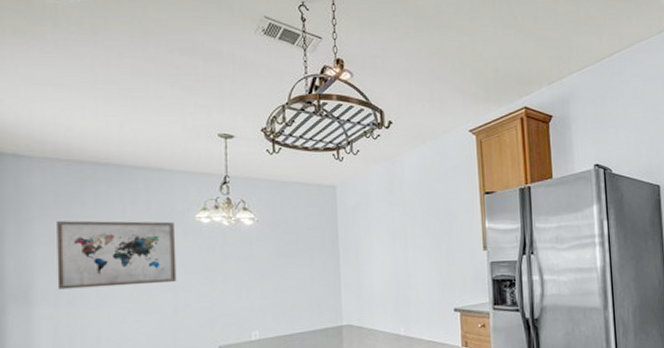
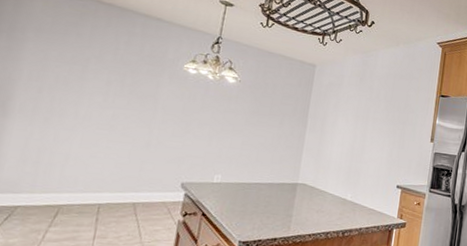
wall art: present [57,220,177,290] -> none [37,45,163,119]

